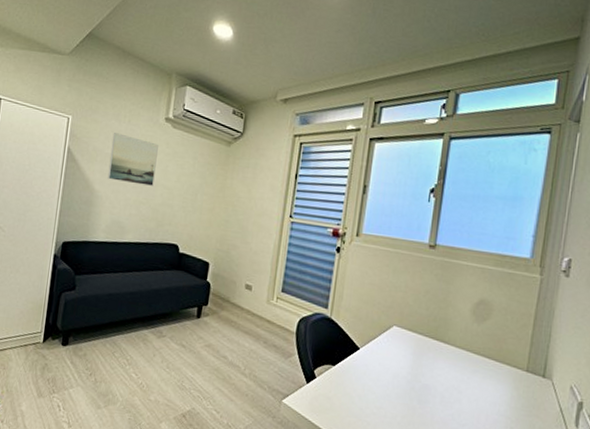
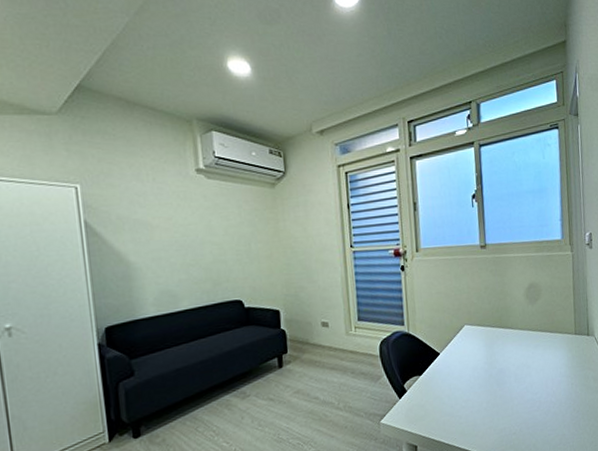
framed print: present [107,133,159,186] -> none [137,194,199,248]

